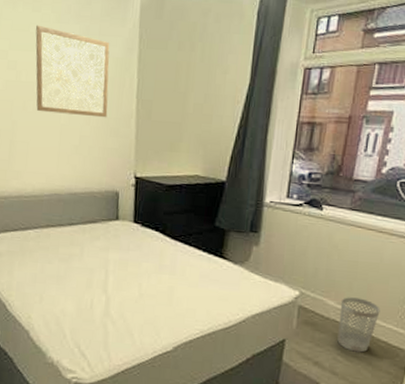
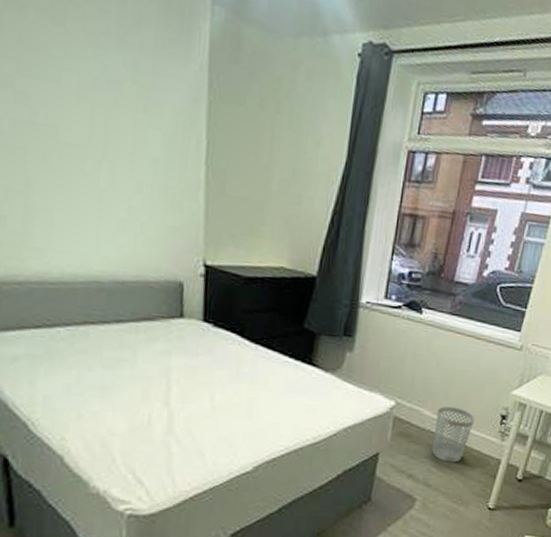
wall art: present [35,25,110,118] -> none [57,44,168,187]

